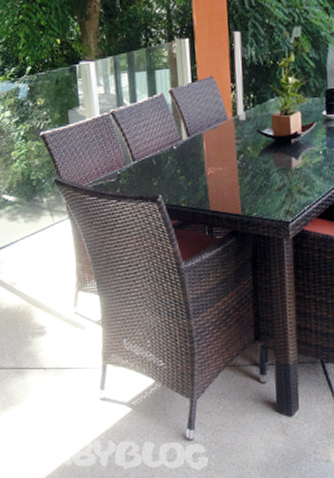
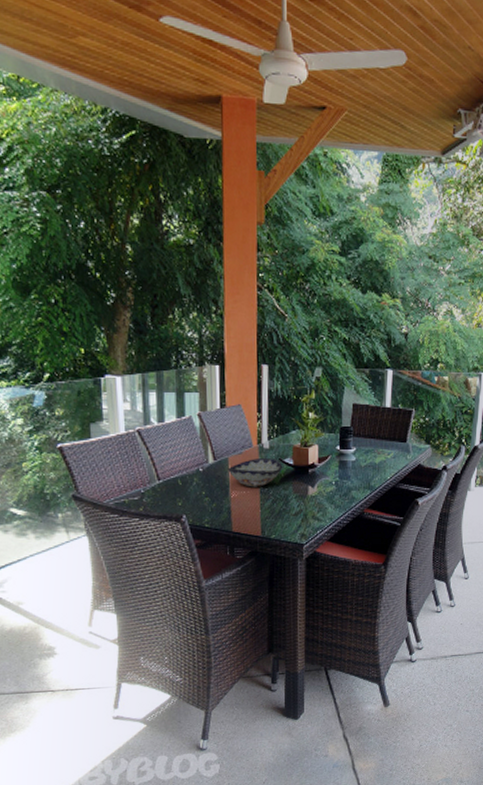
decorative bowl: none [202,130,262,163] -> present [228,457,283,487]

